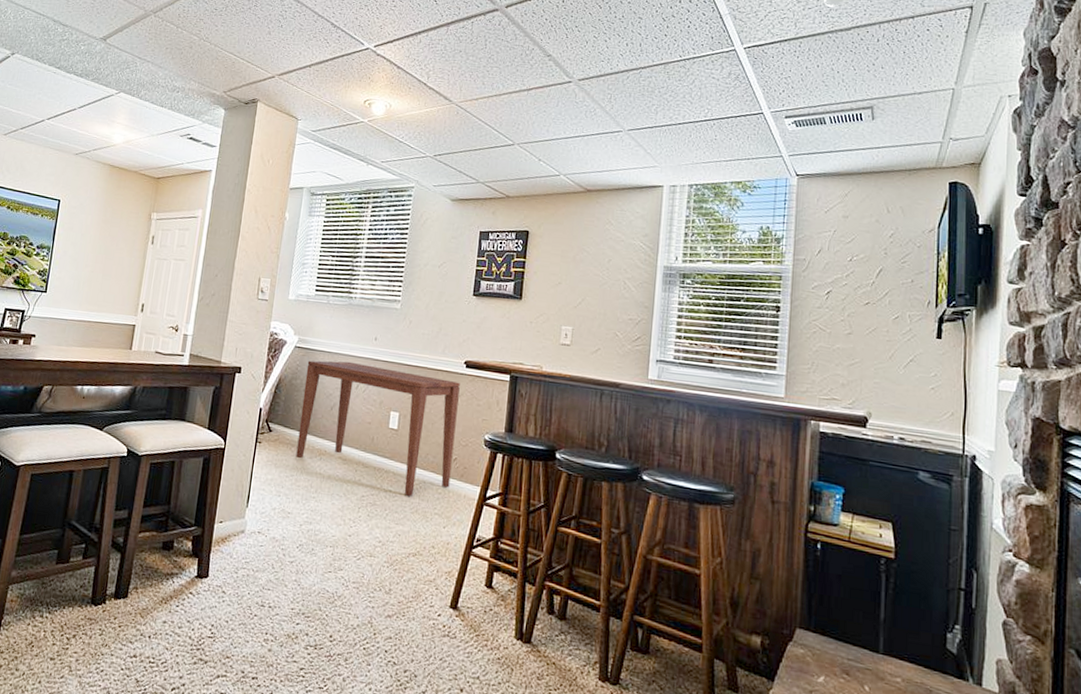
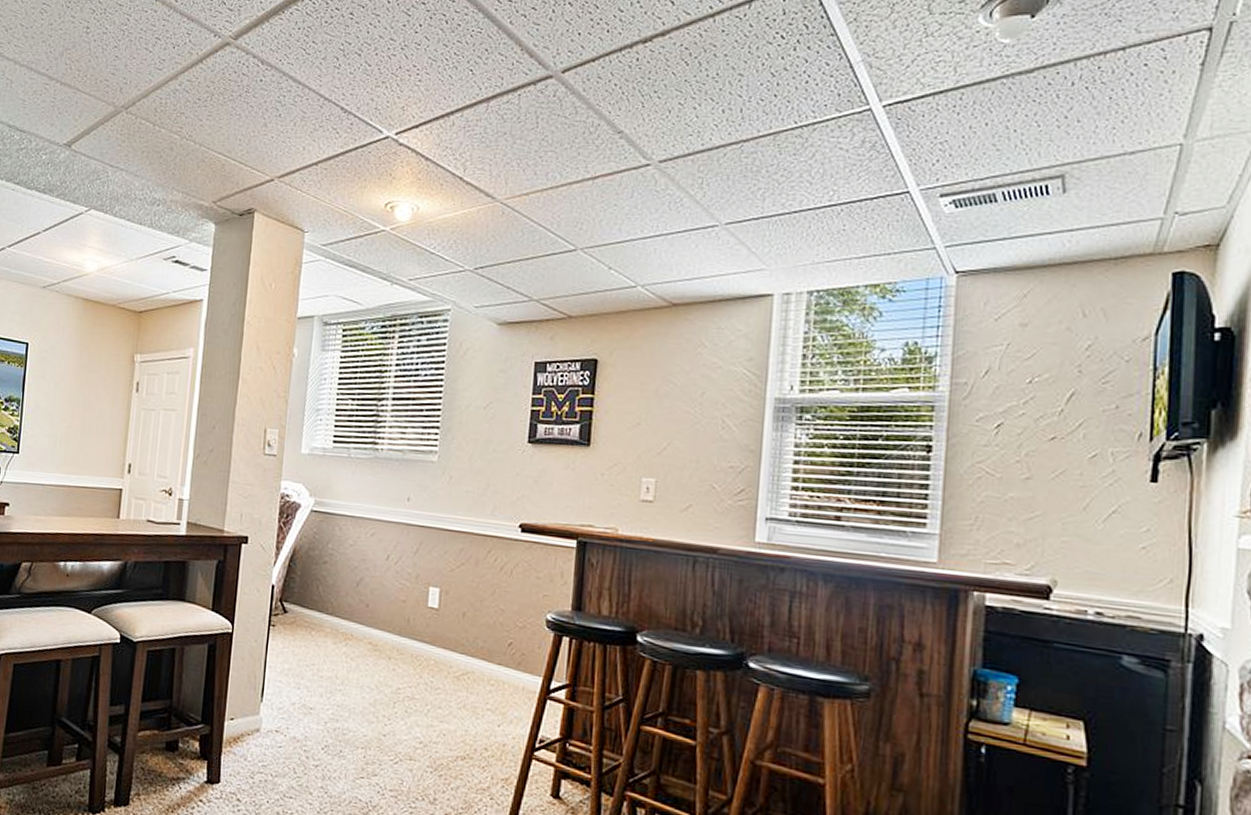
console table: present [296,360,460,497] -> none [317,527,514,690]

